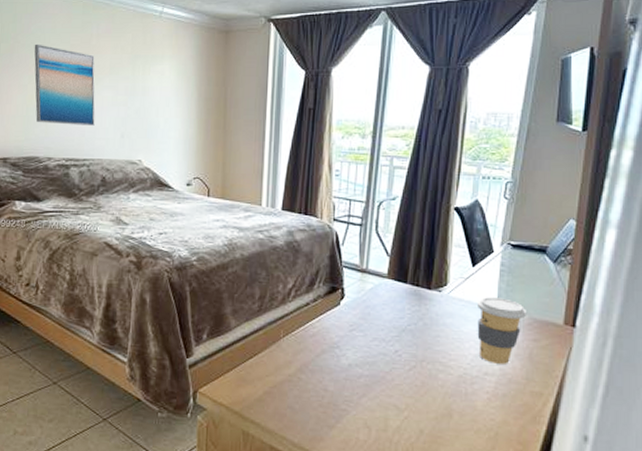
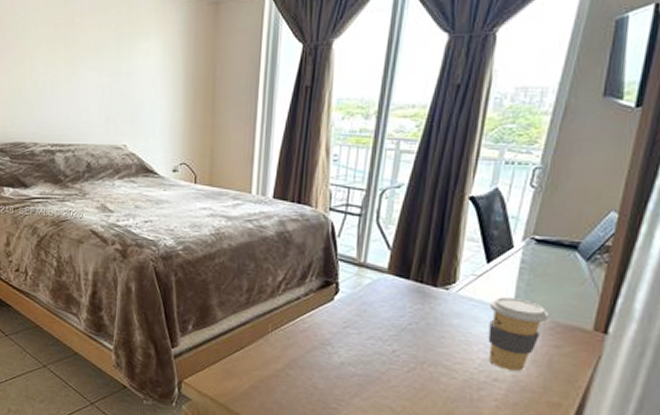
wall art: present [34,44,95,126] -> none [18,24,80,109]

